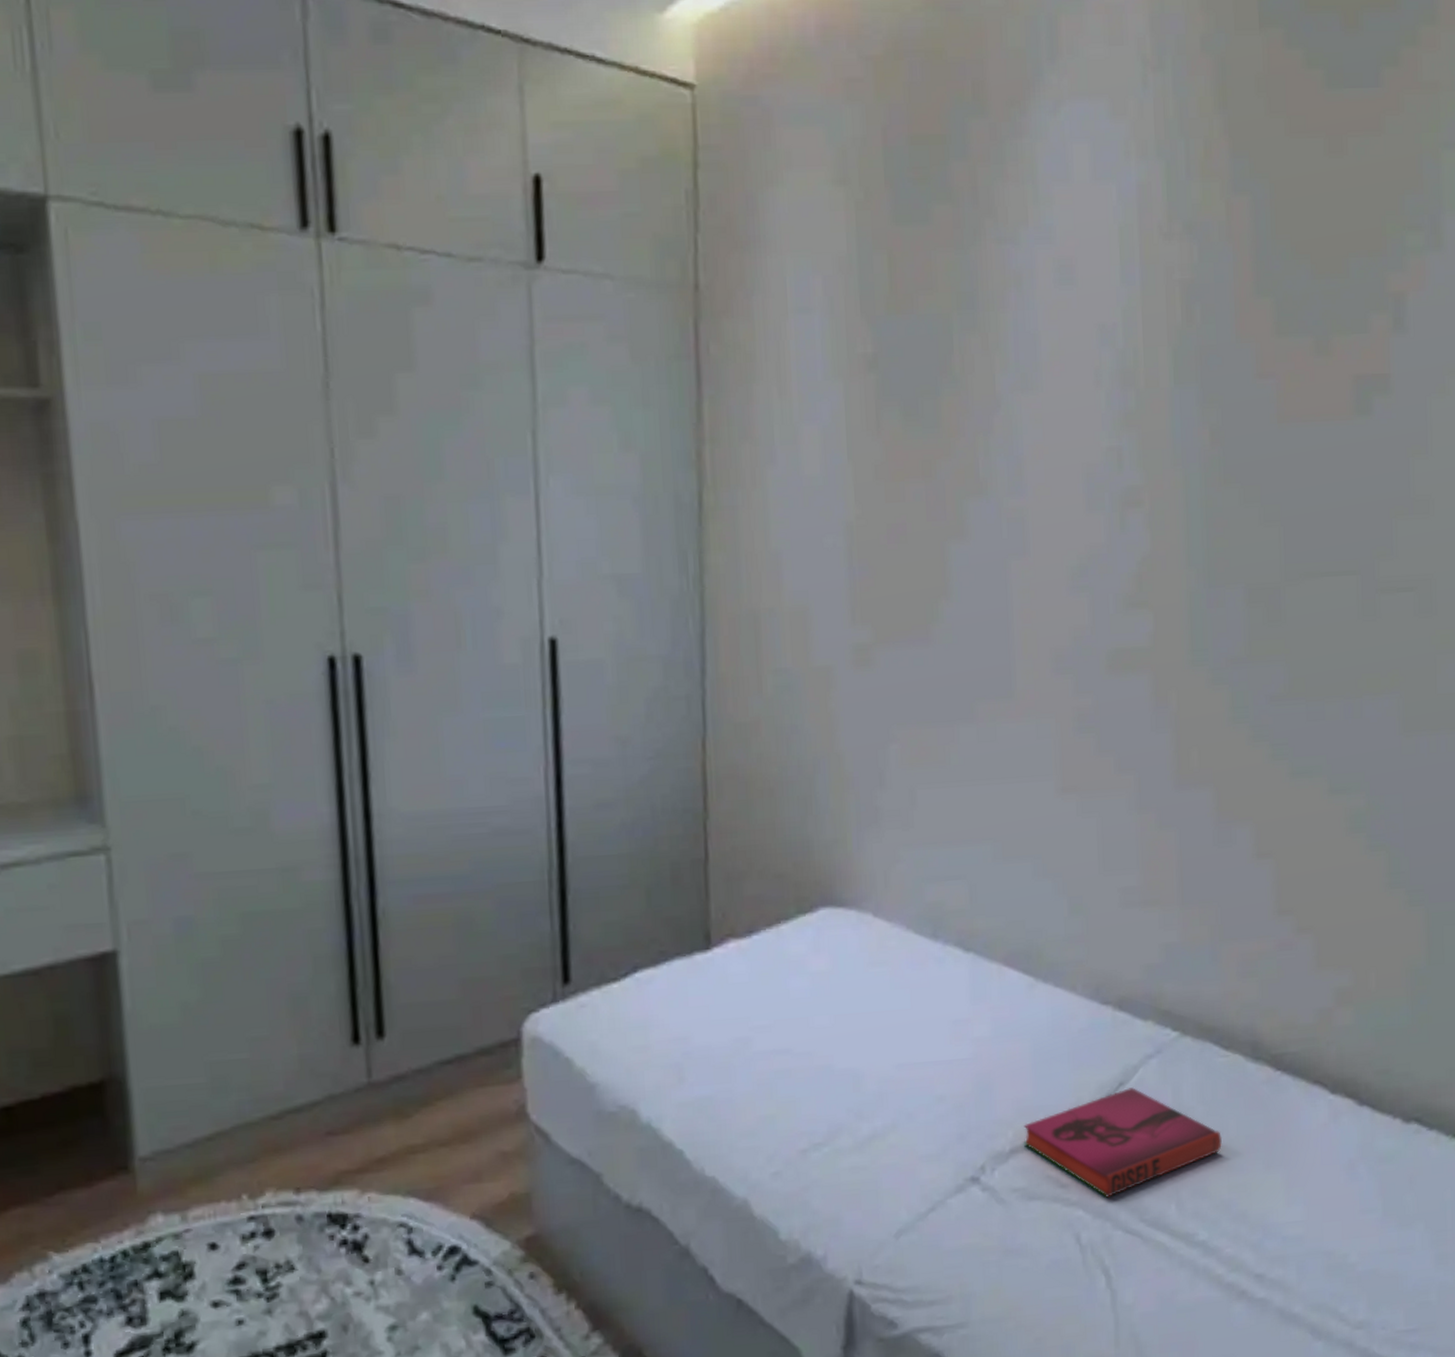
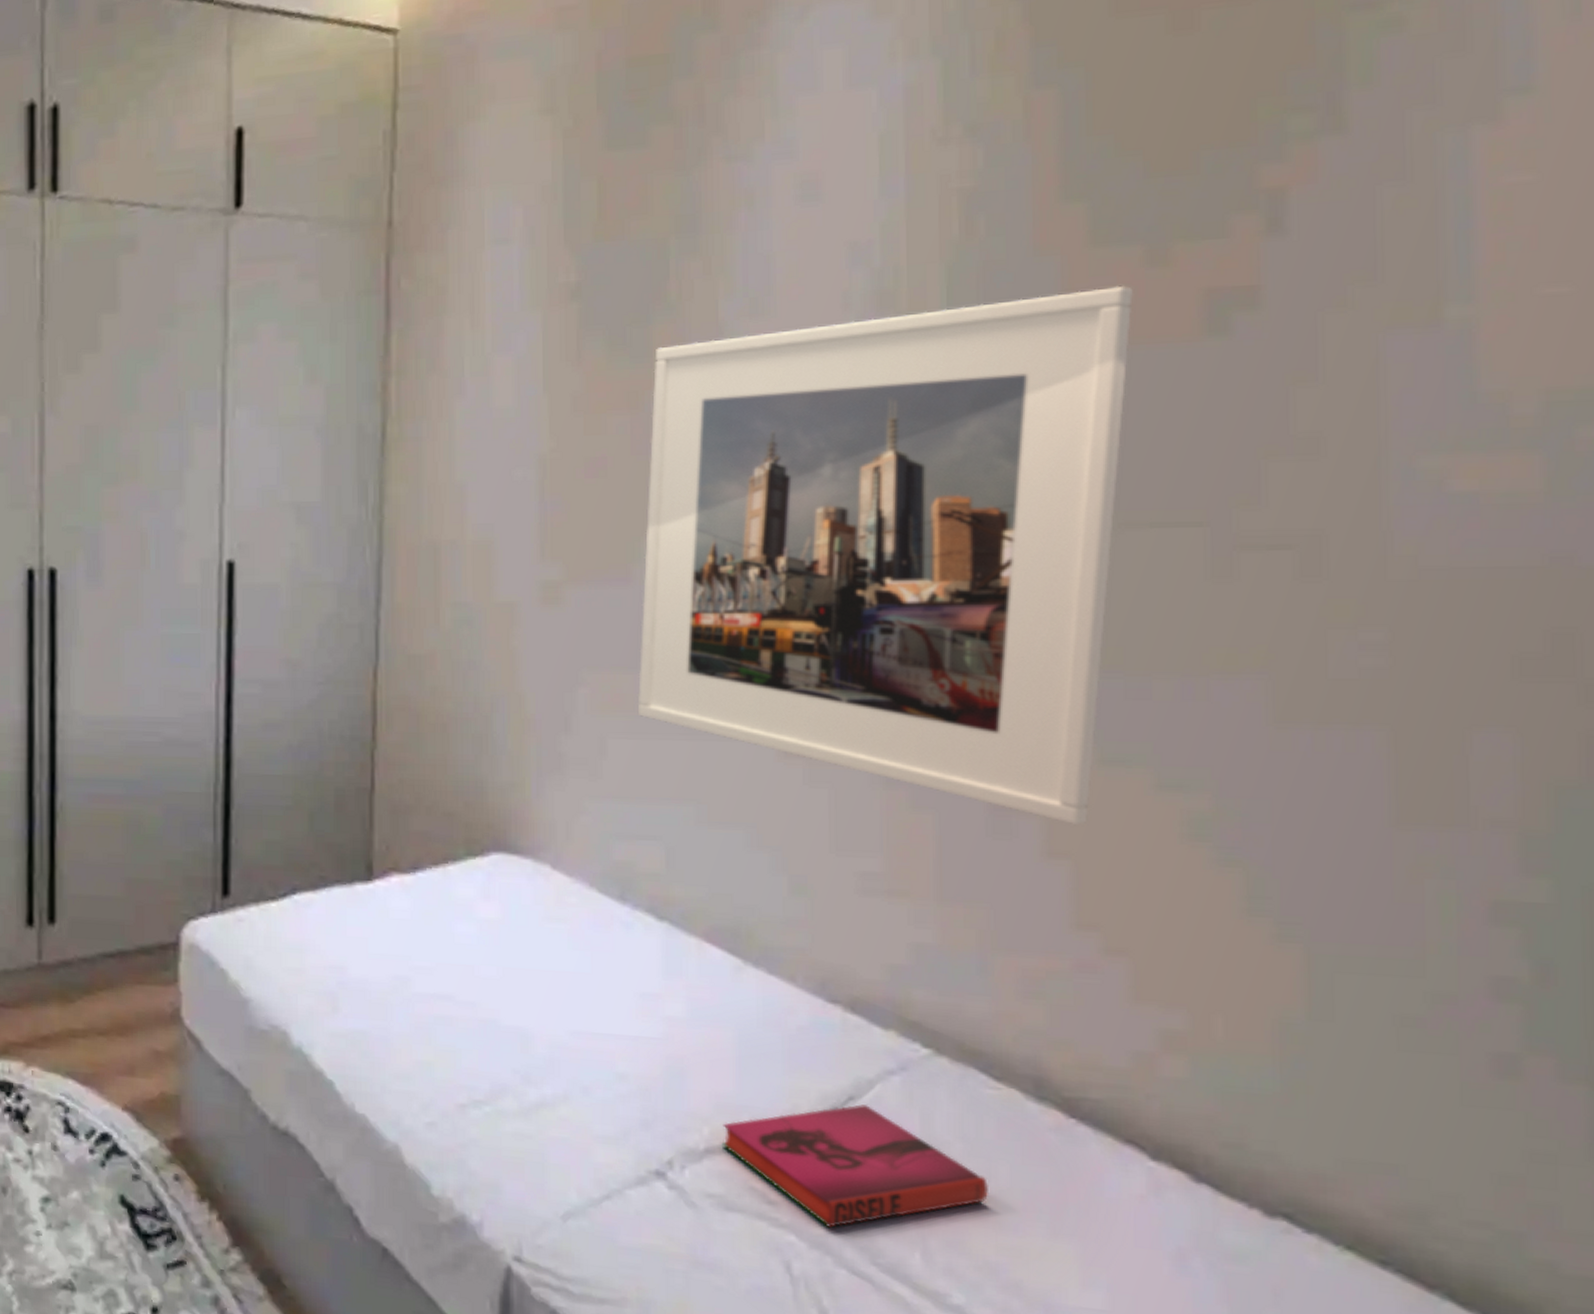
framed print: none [940,370,1307,830] -> present [637,285,1135,826]

